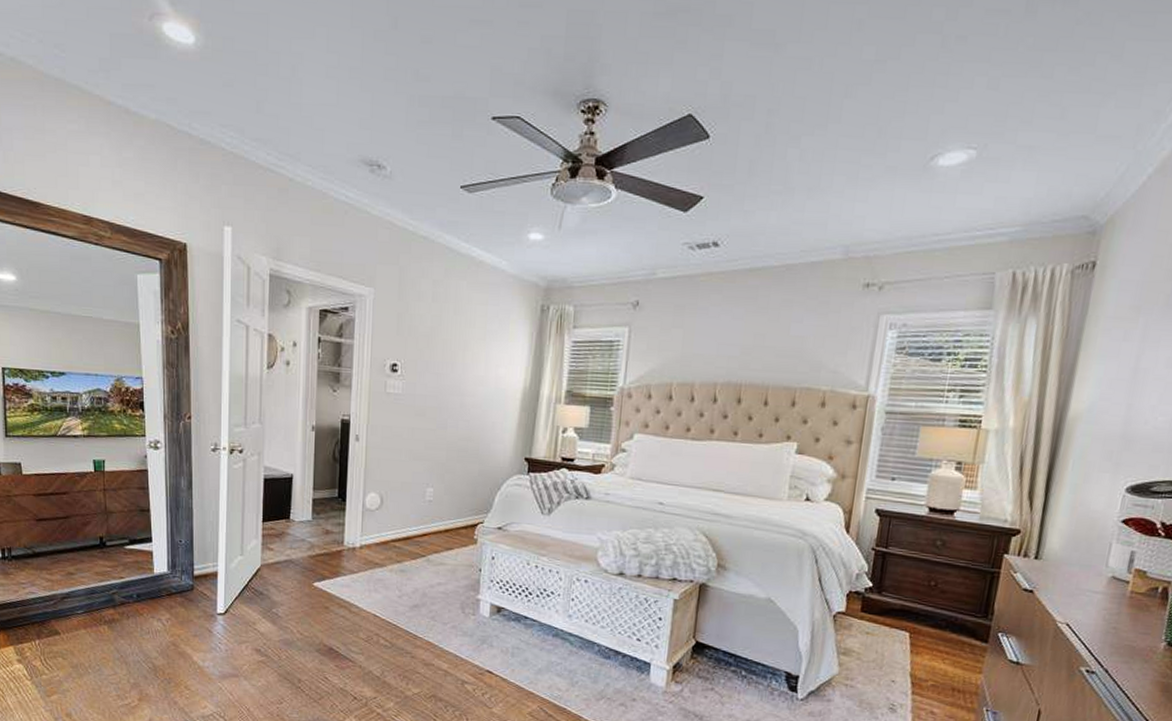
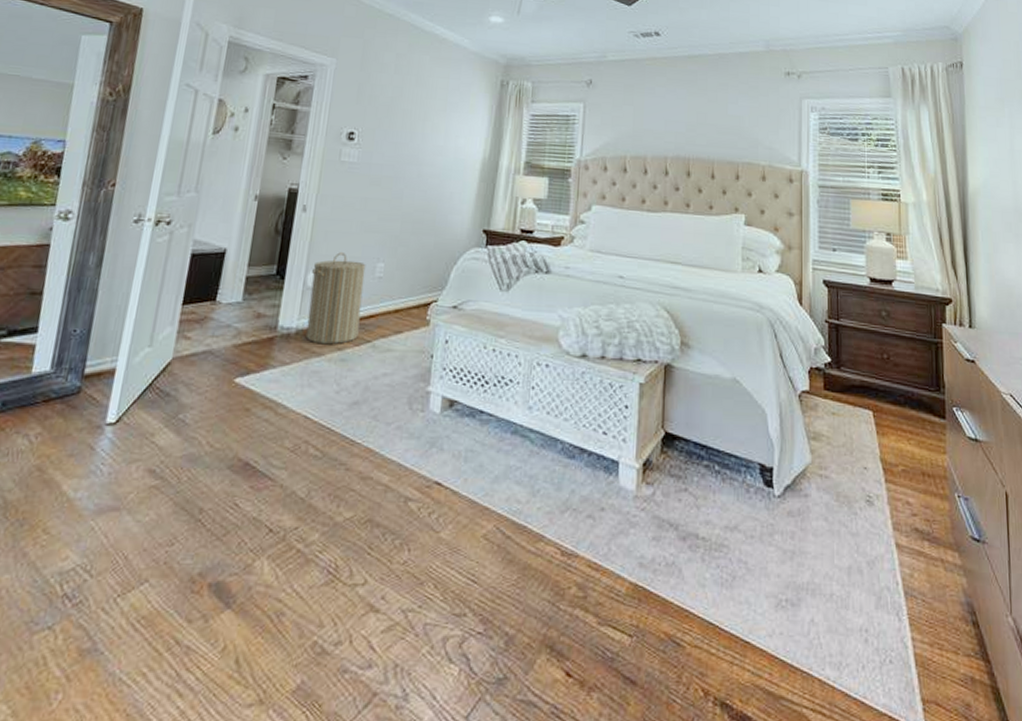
laundry hamper: none [368,478,417,558] -> present [305,252,366,345]

